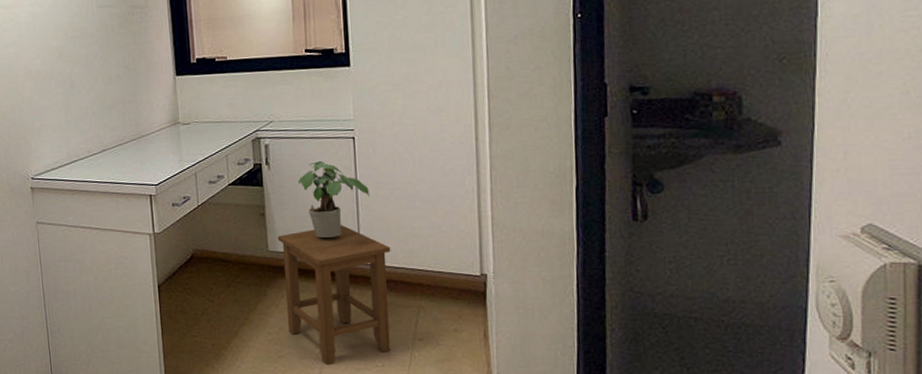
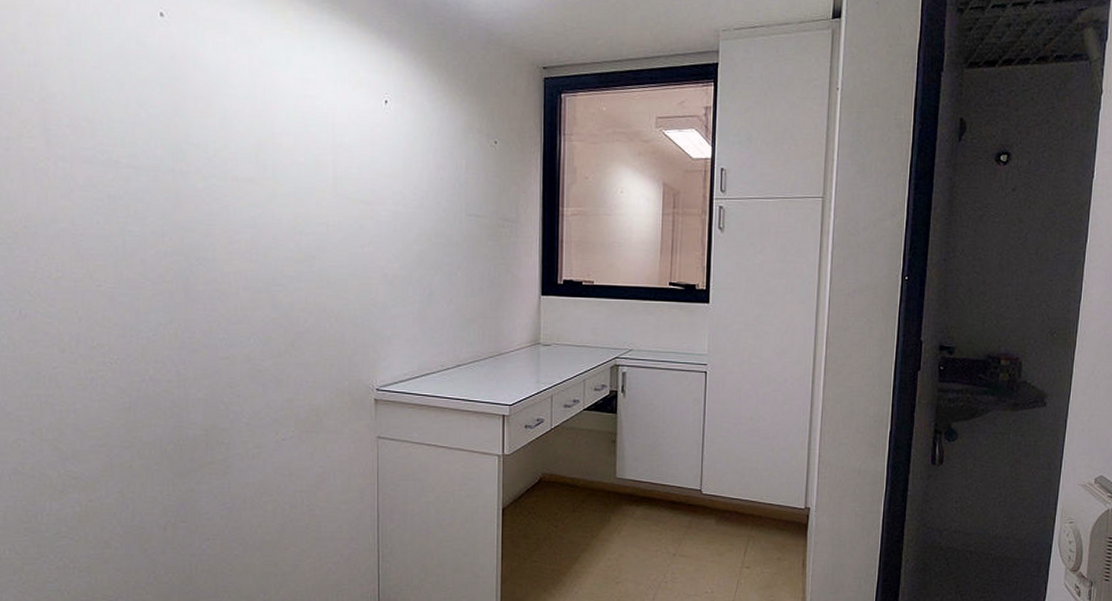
stool: present [277,225,391,366] -> none [626,456,730,592]
potted plant: present [297,161,370,238] -> none [650,393,715,467]

